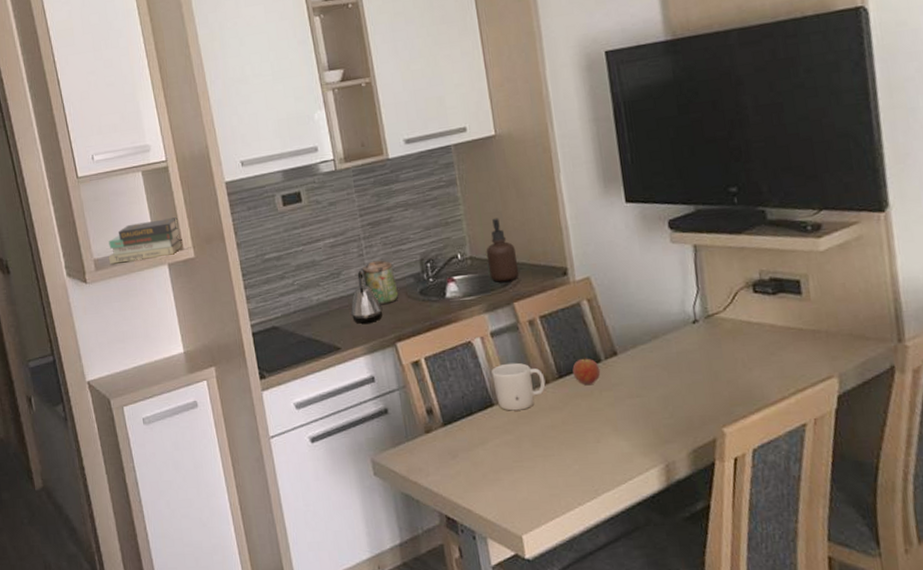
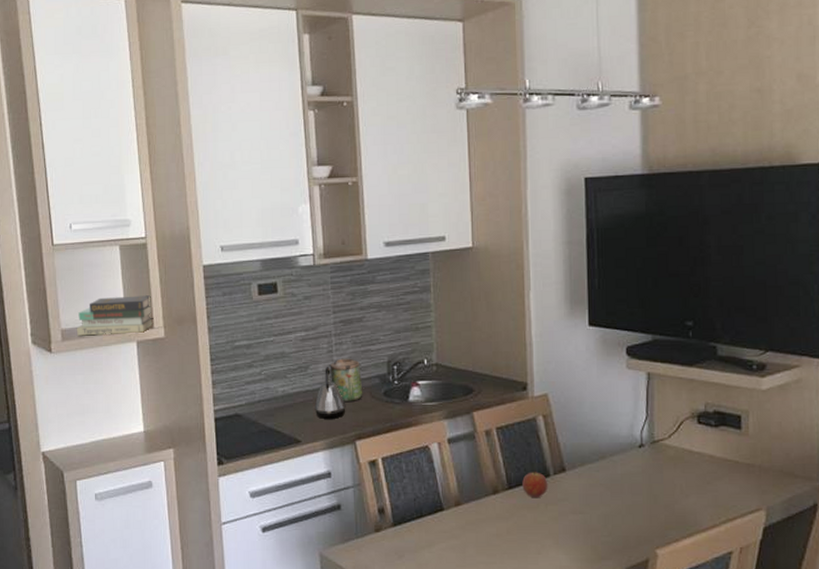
soap dispenser: present [486,218,519,282] -> none [452,328,481,391]
mug: present [491,362,546,411] -> none [445,470,495,517]

